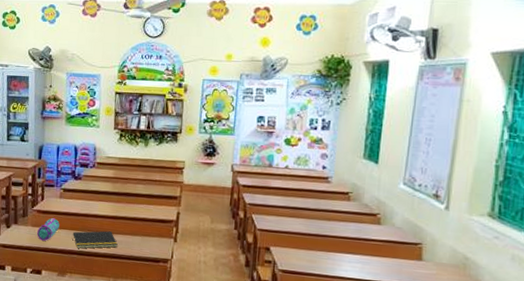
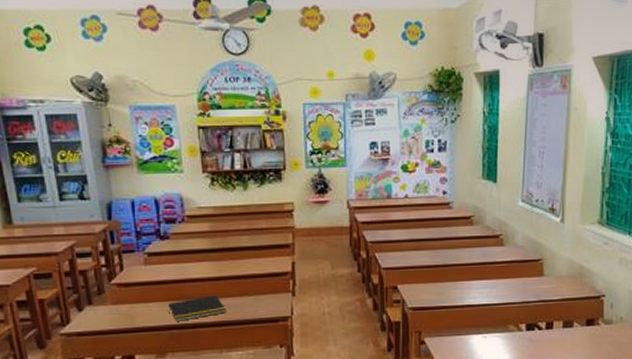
pencil case: present [37,218,60,241] -> none [121,290,149,320]

